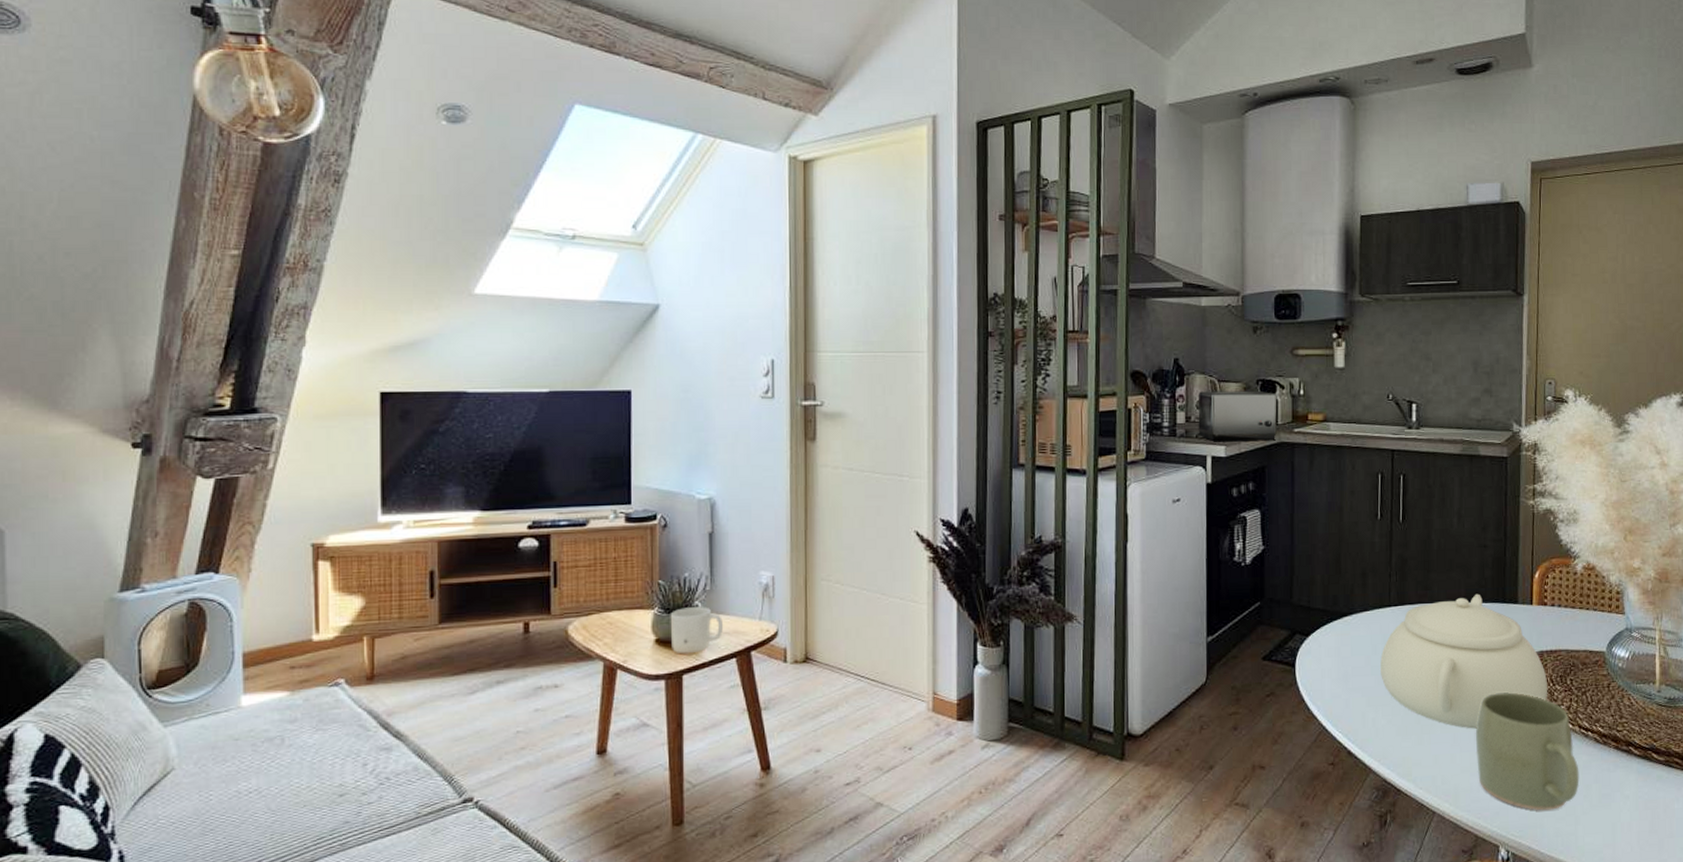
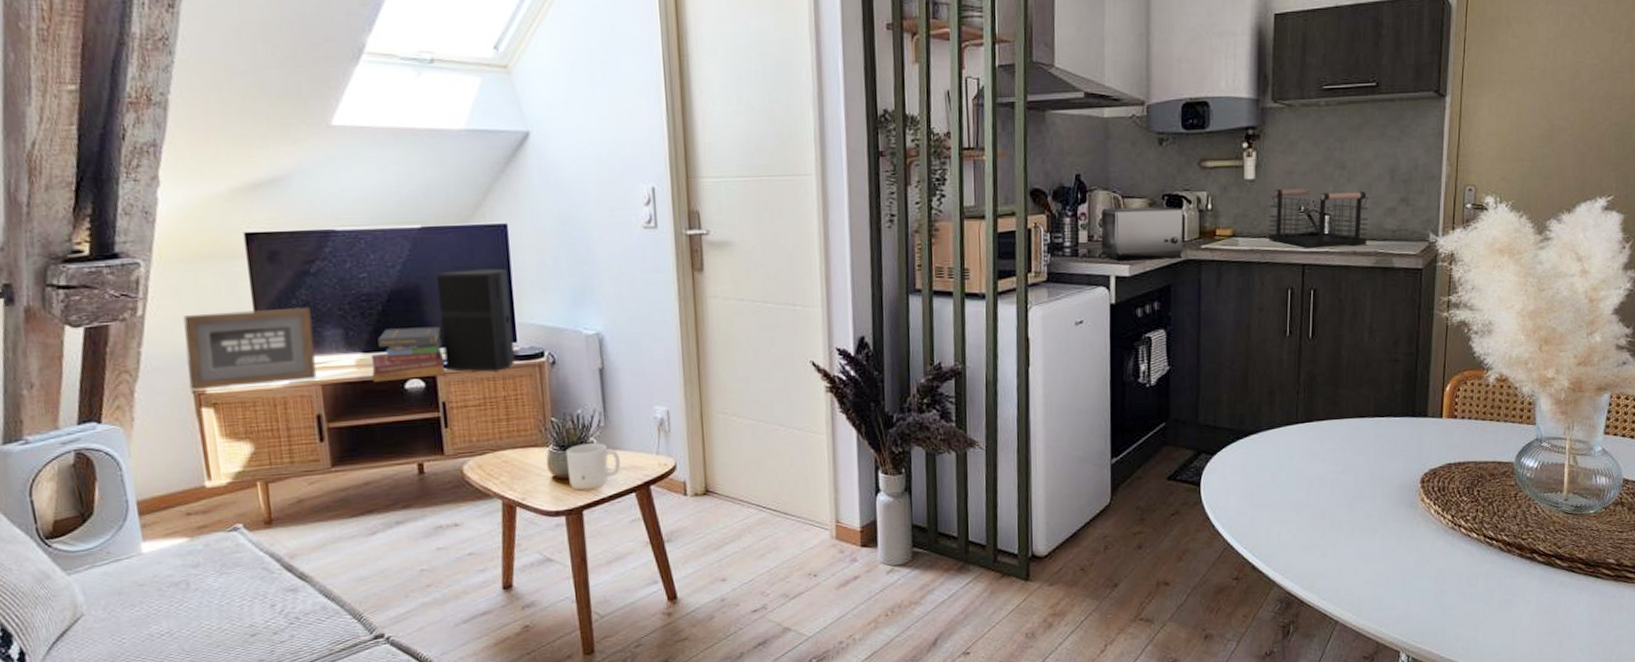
picture frame: none [309,465,437,544] -> present [183,308,317,391]
books: none [488,487,560,541] -> present [370,326,445,383]
speaker: none [559,432,629,533] -> present [436,268,516,372]
dish rack: none [1358,377,1455,434] -> present [1268,188,1369,248]
teapot: present [1380,593,1547,729] -> none [1286,408,1454,542]
mug: present [1475,692,1580,811] -> none [1379,504,1482,617]

